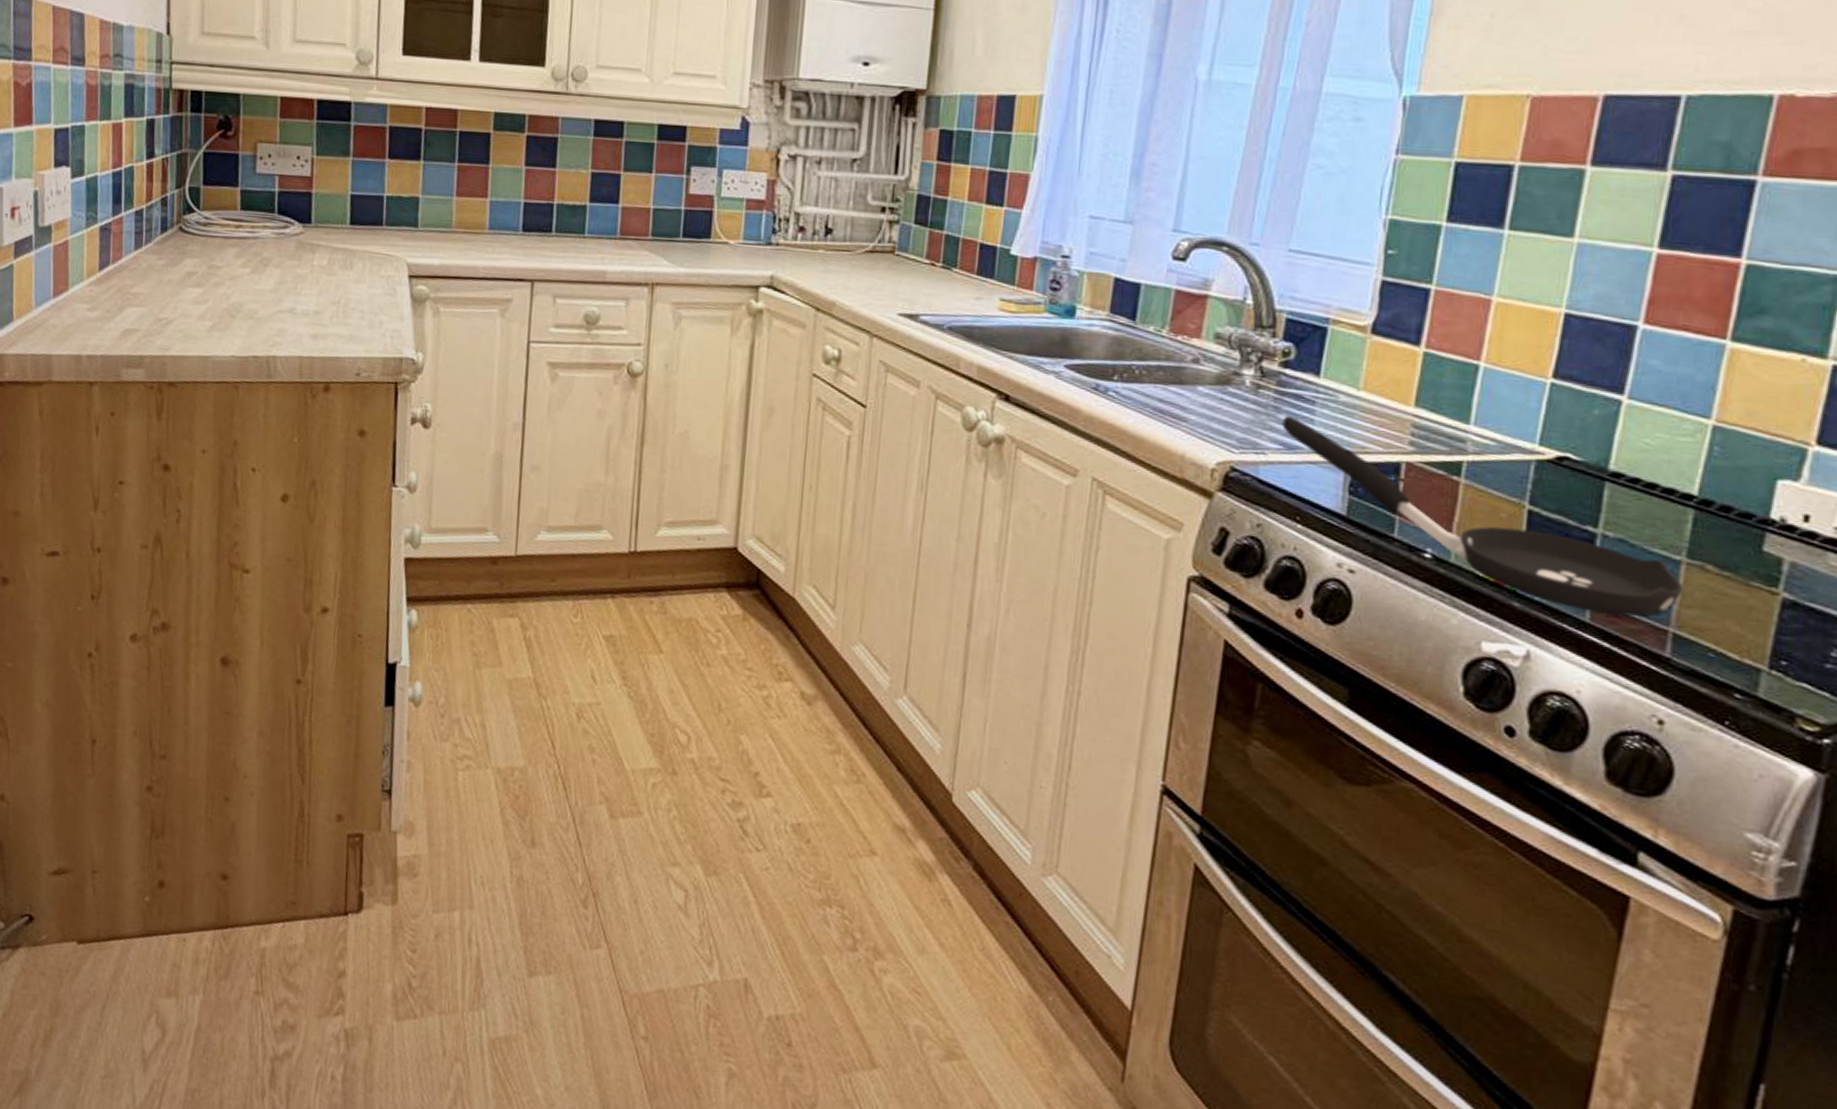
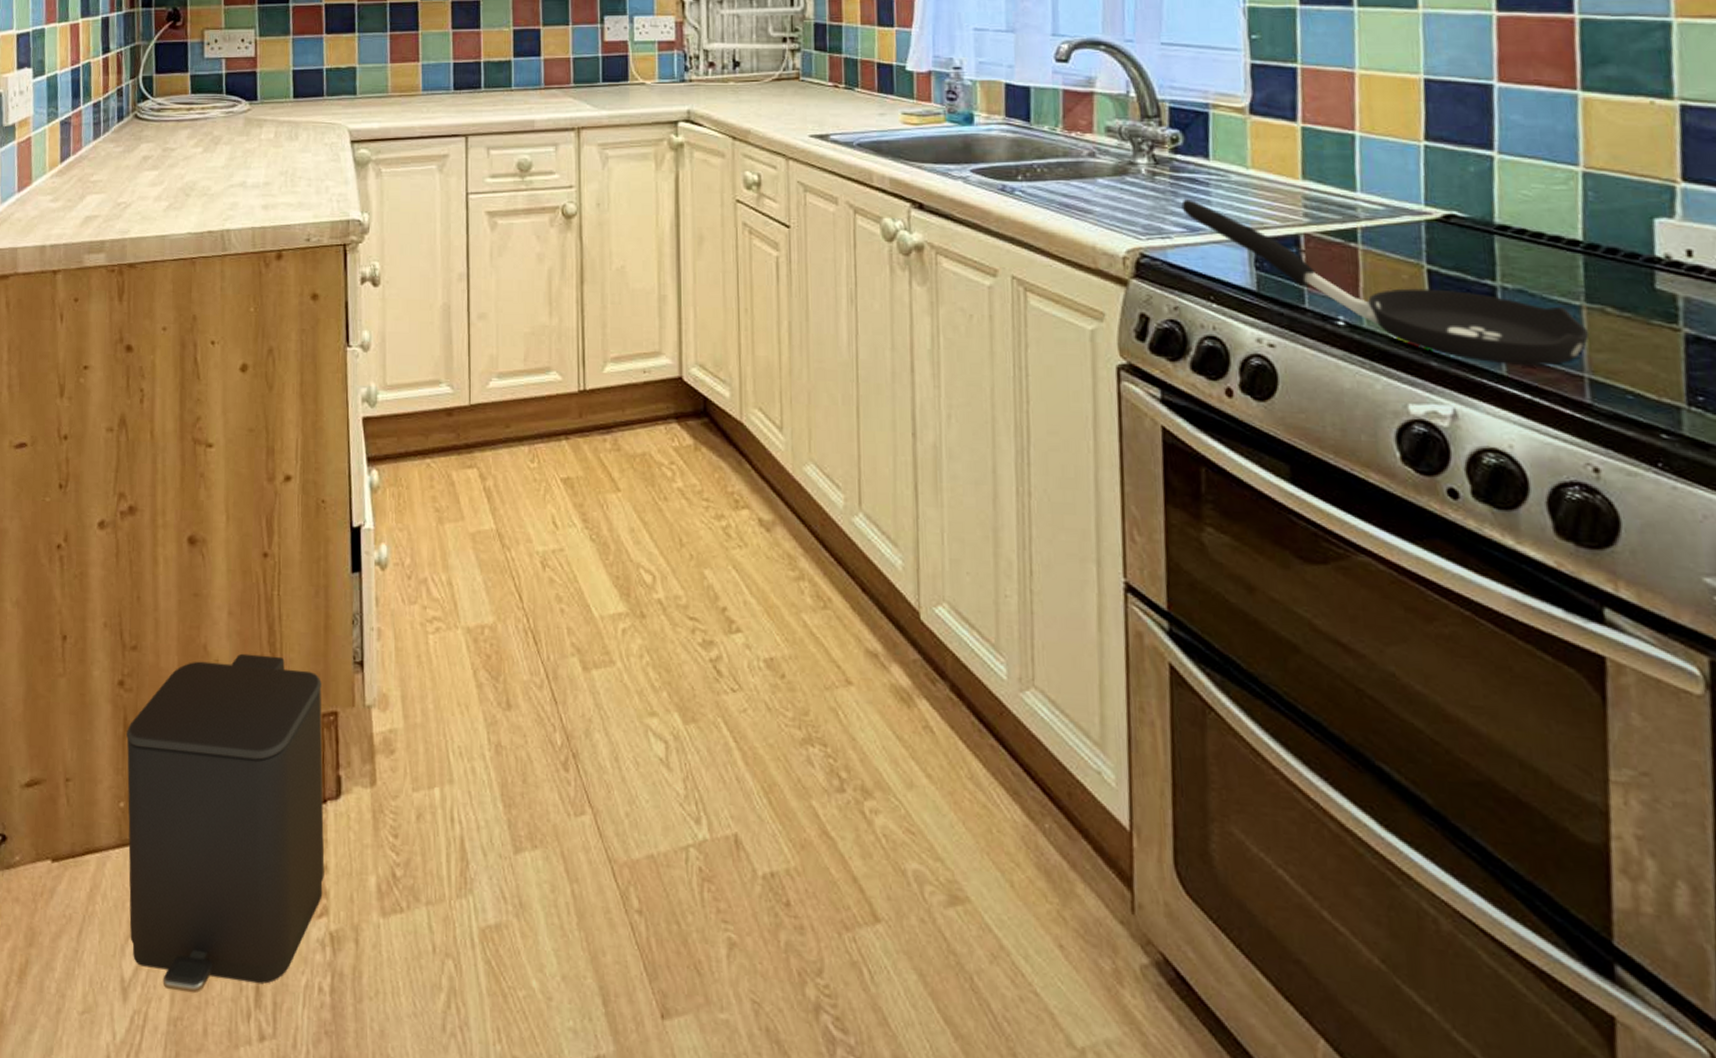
pedal bin: none [151,771,349,1070] -> present [126,653,325,994]

